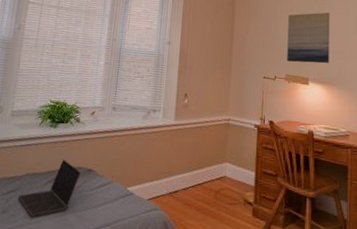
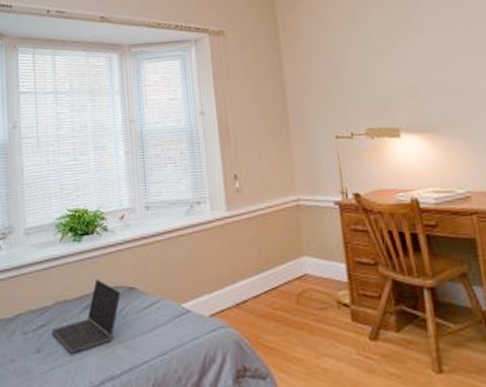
wall art: present [287,12,330,64] -> none [356,34,426,110]

